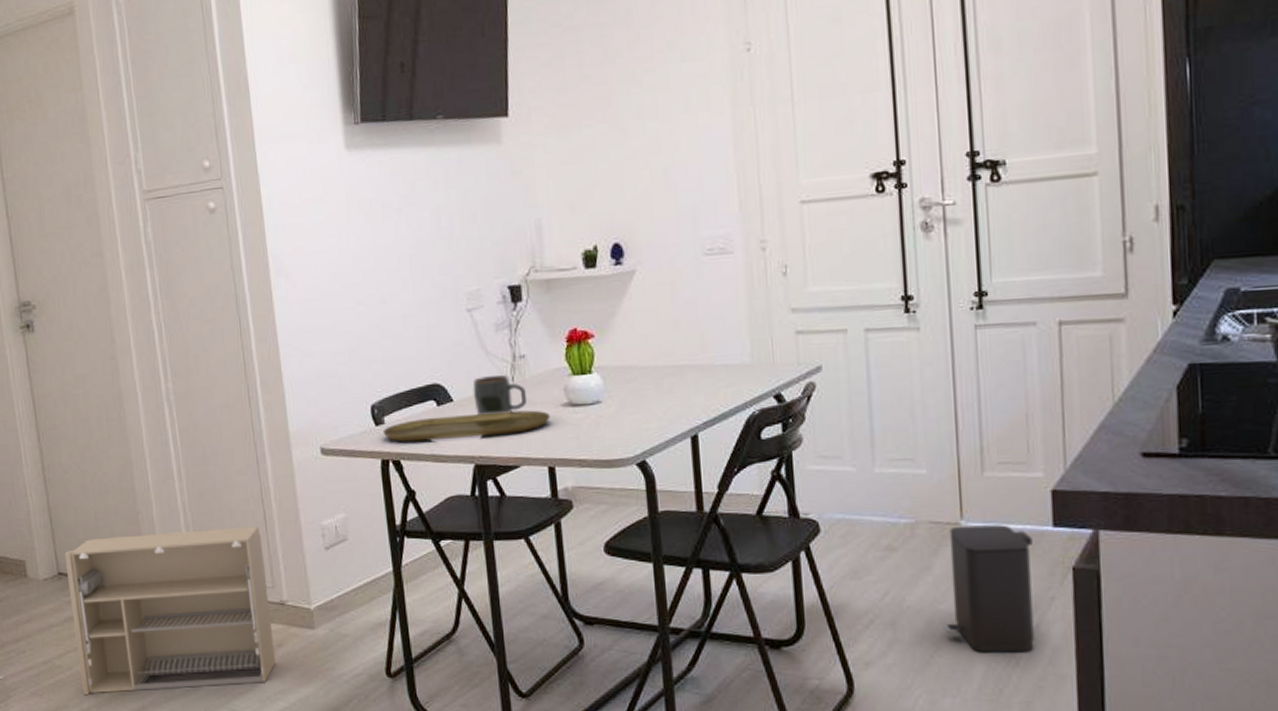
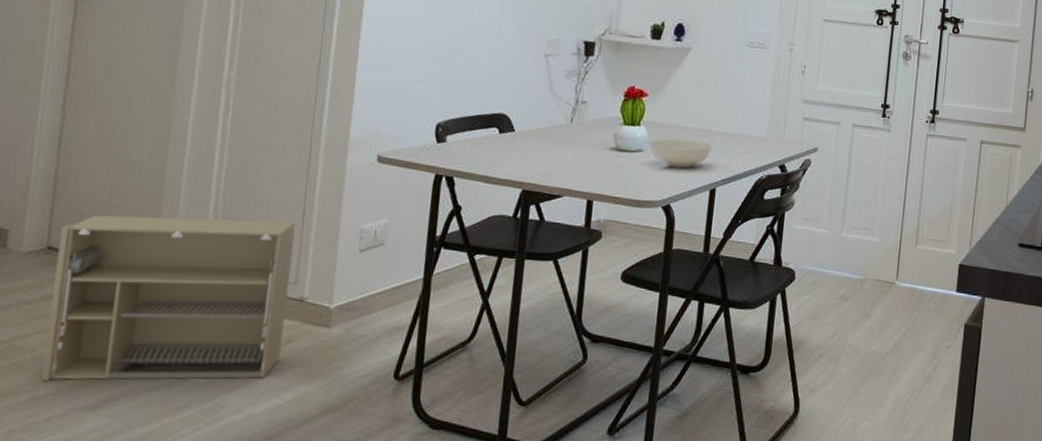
placemat: present [382,410,550,442] -> none [442,142,598,168]
mug: present [472,374,528,416] -> none [533,113,581,149]
bowl: none [606,380,685,416] -> present [648,138,713,168]
pedal bin: present [942,525,1034,653] -> none [871,285,942,388]

